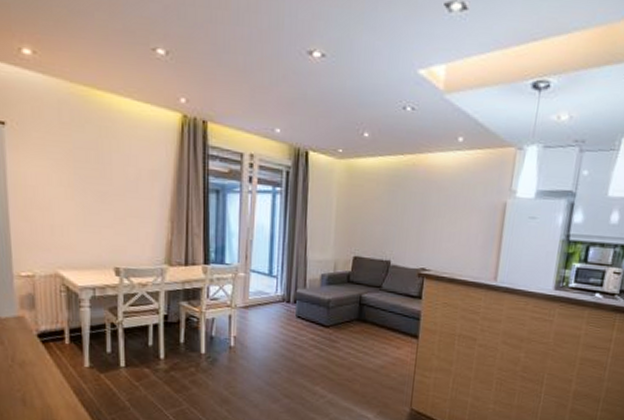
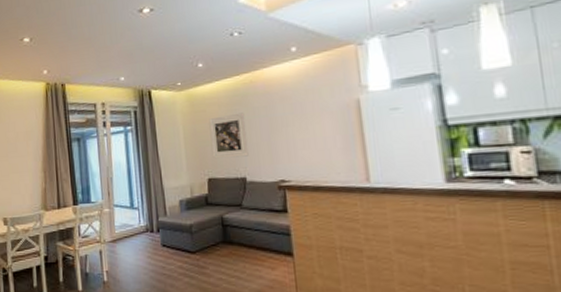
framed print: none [362,194,401,241] -> present [209,112,249,159]

